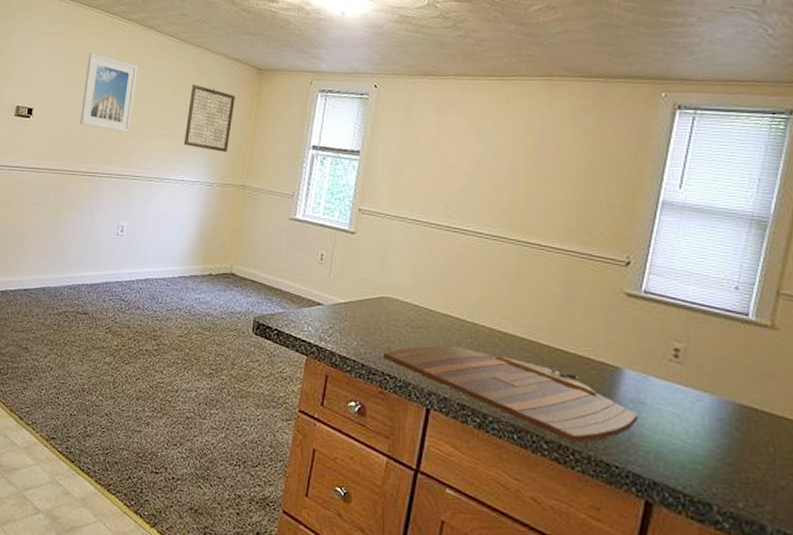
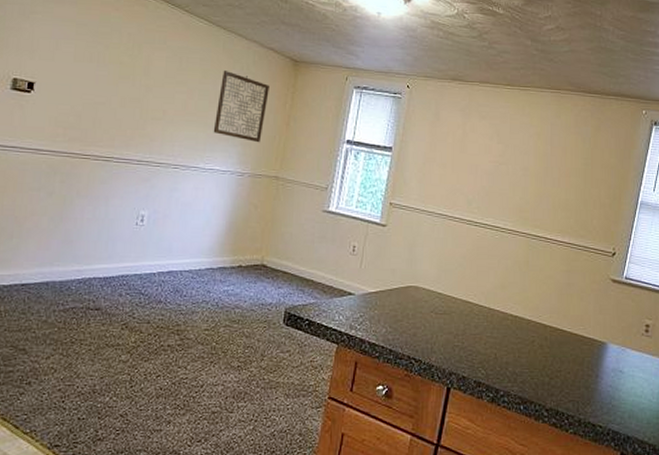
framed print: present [79,52,137,132] -> none [92,26,162,116]
cutting board: present [383,345,639,442] -> none [409,330,618,408]

